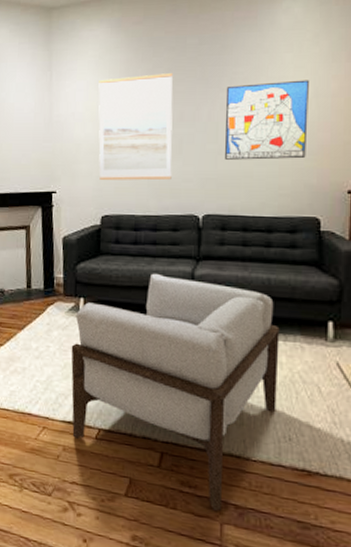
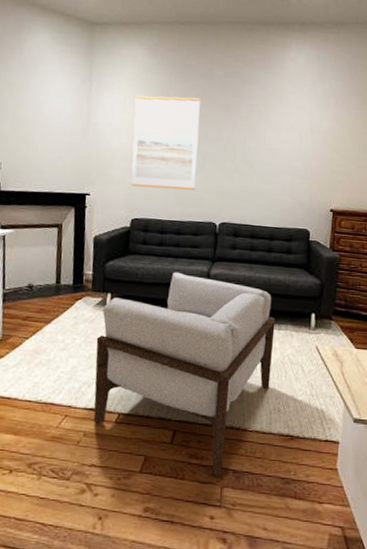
wall art: present [225,80,309,160] -> none [240,115,307,181]

